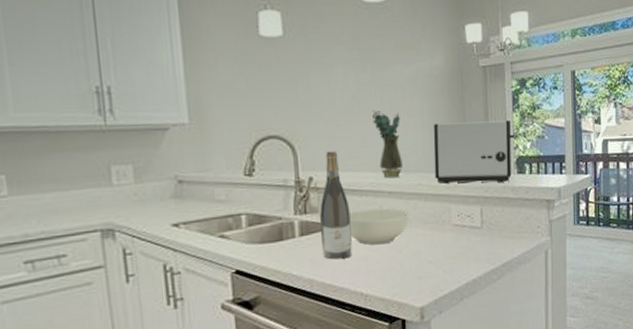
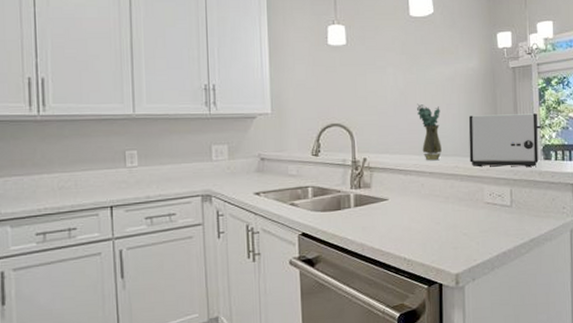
wine bottle: present [319,151,352,260] -> none [370,137,398,228]
bowl: present [349,208,410,245] -> none [395,186,448,217]

